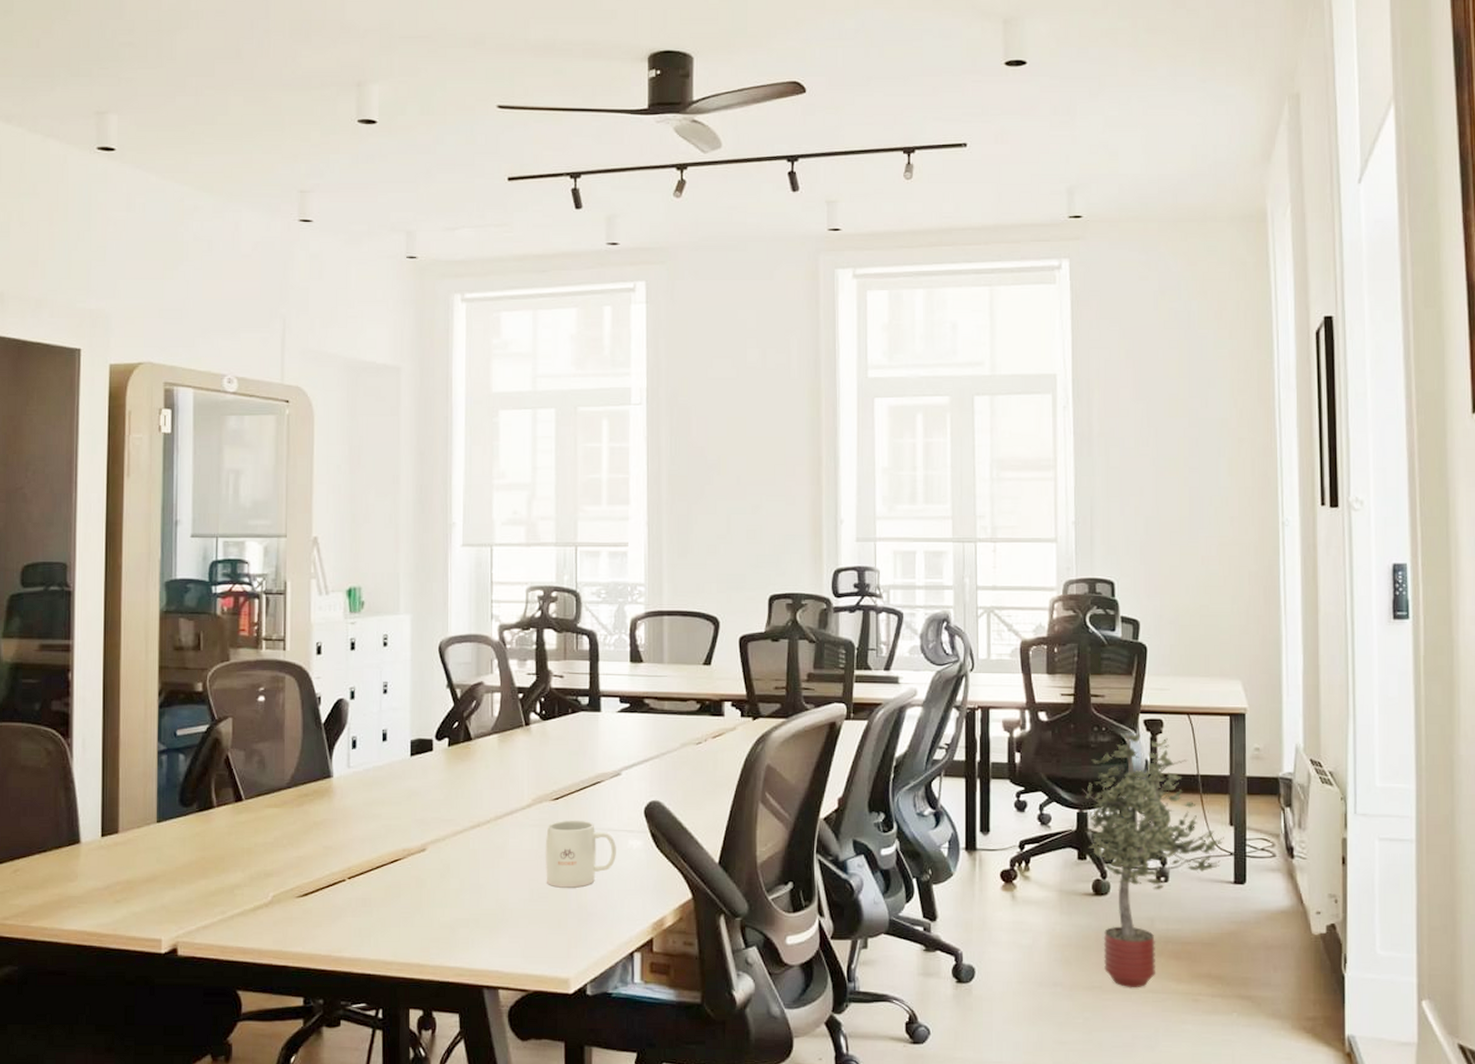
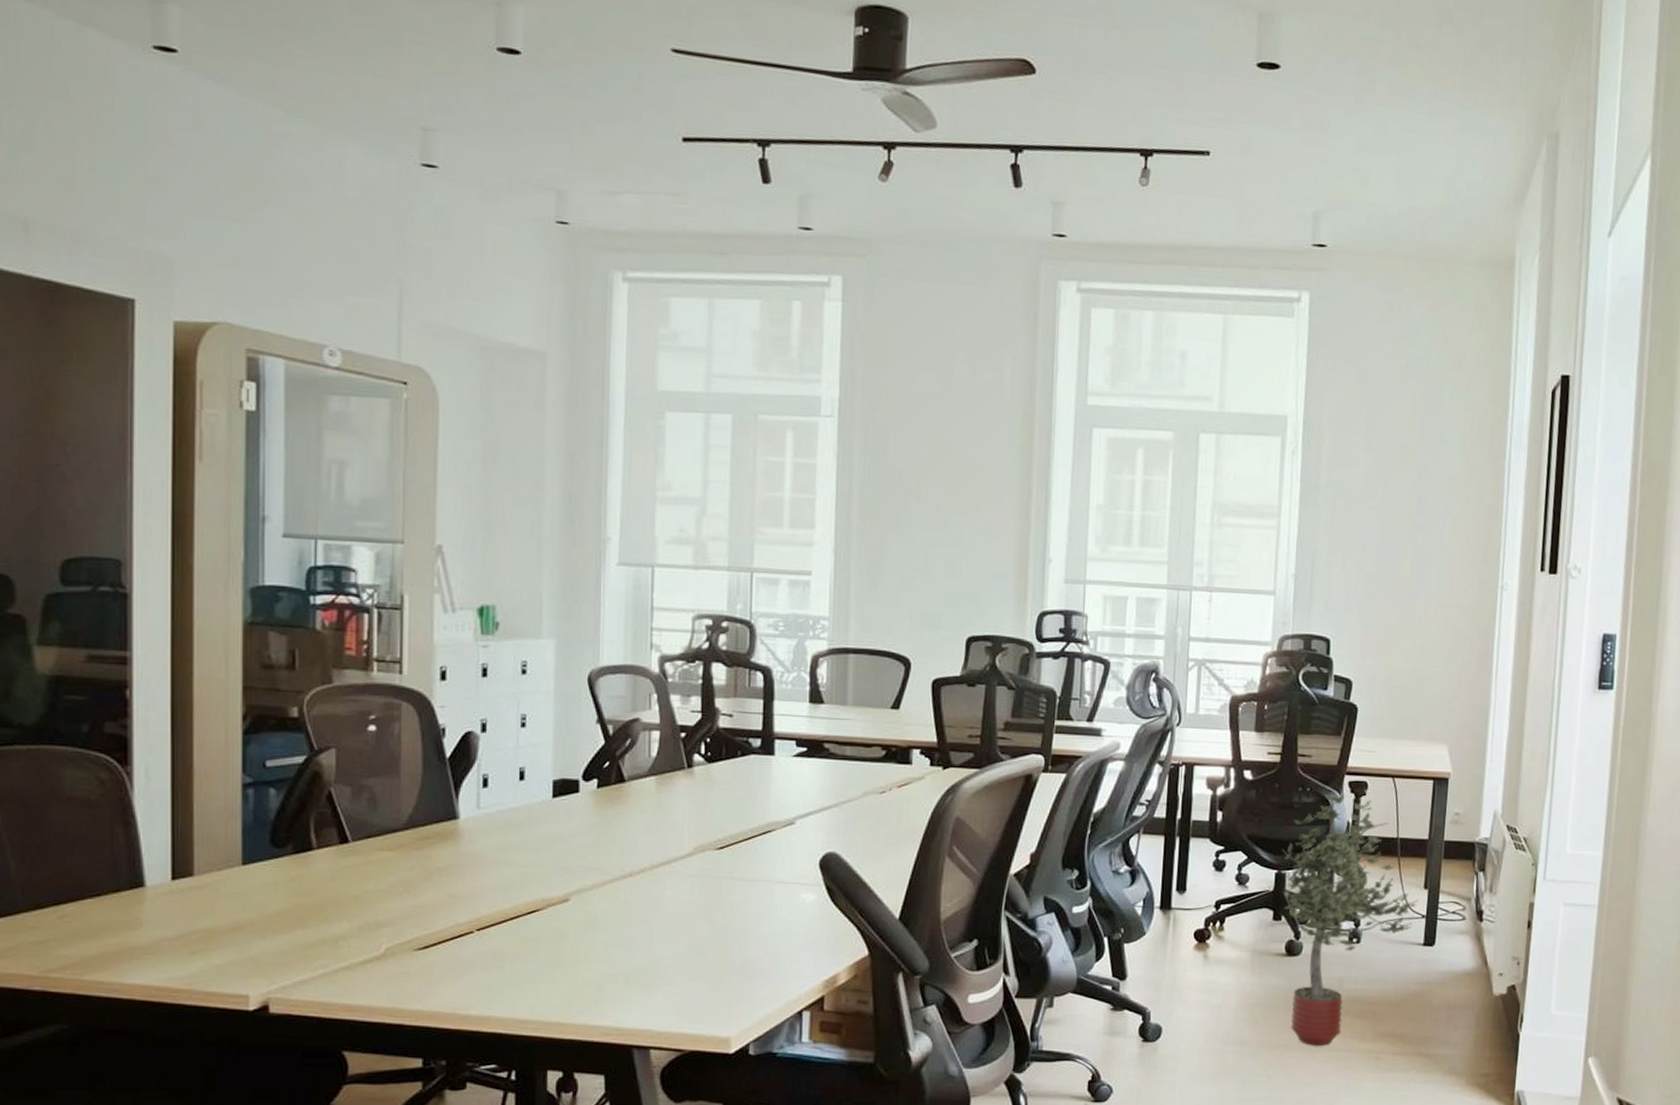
mug: present [545,820,616,888] -> none [706,870,787,943]

